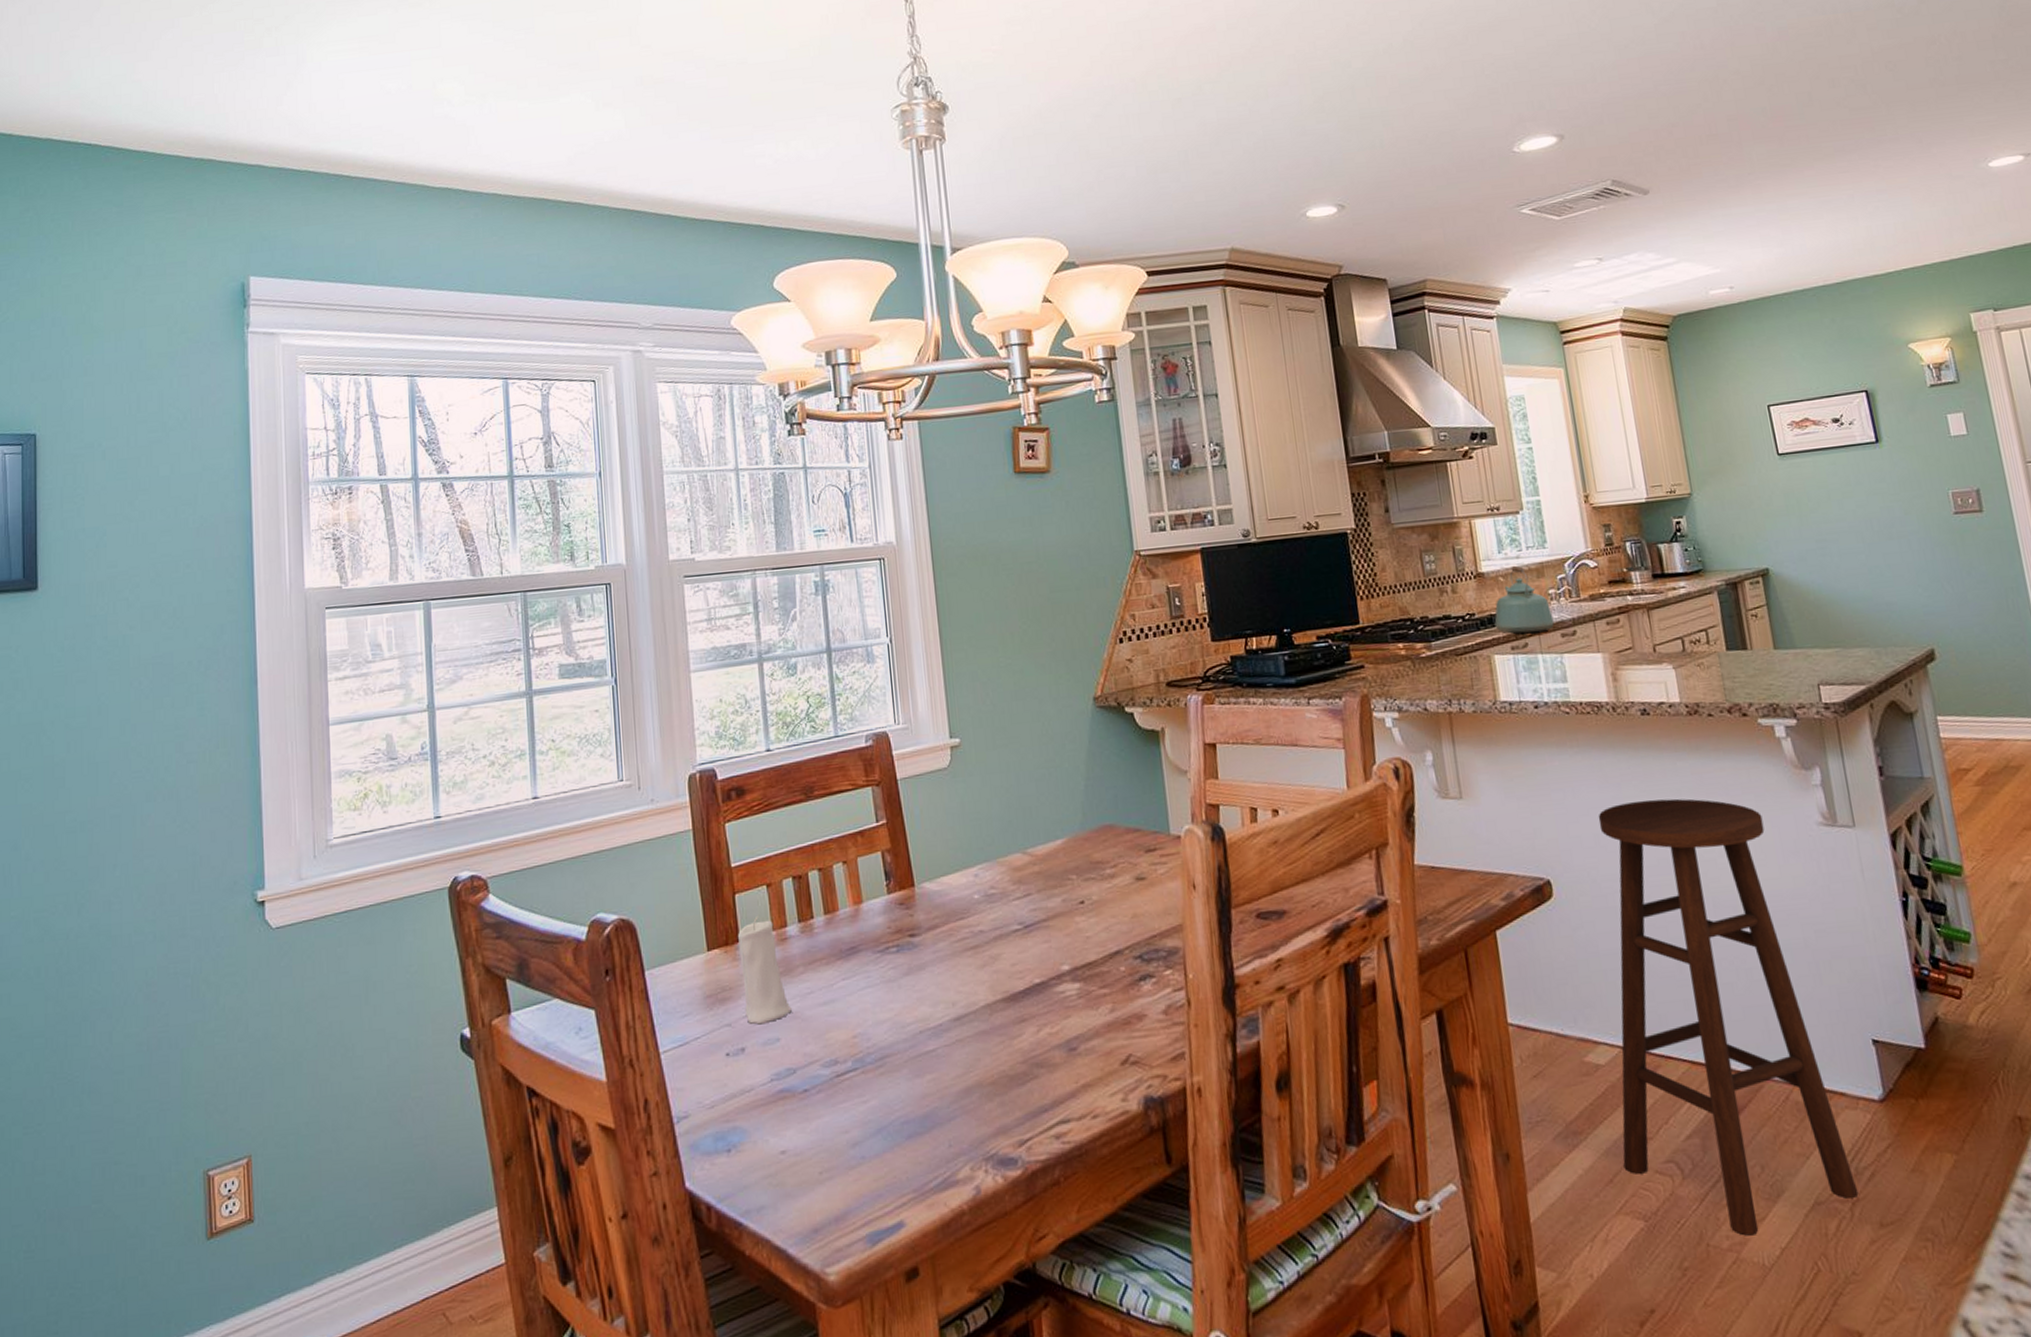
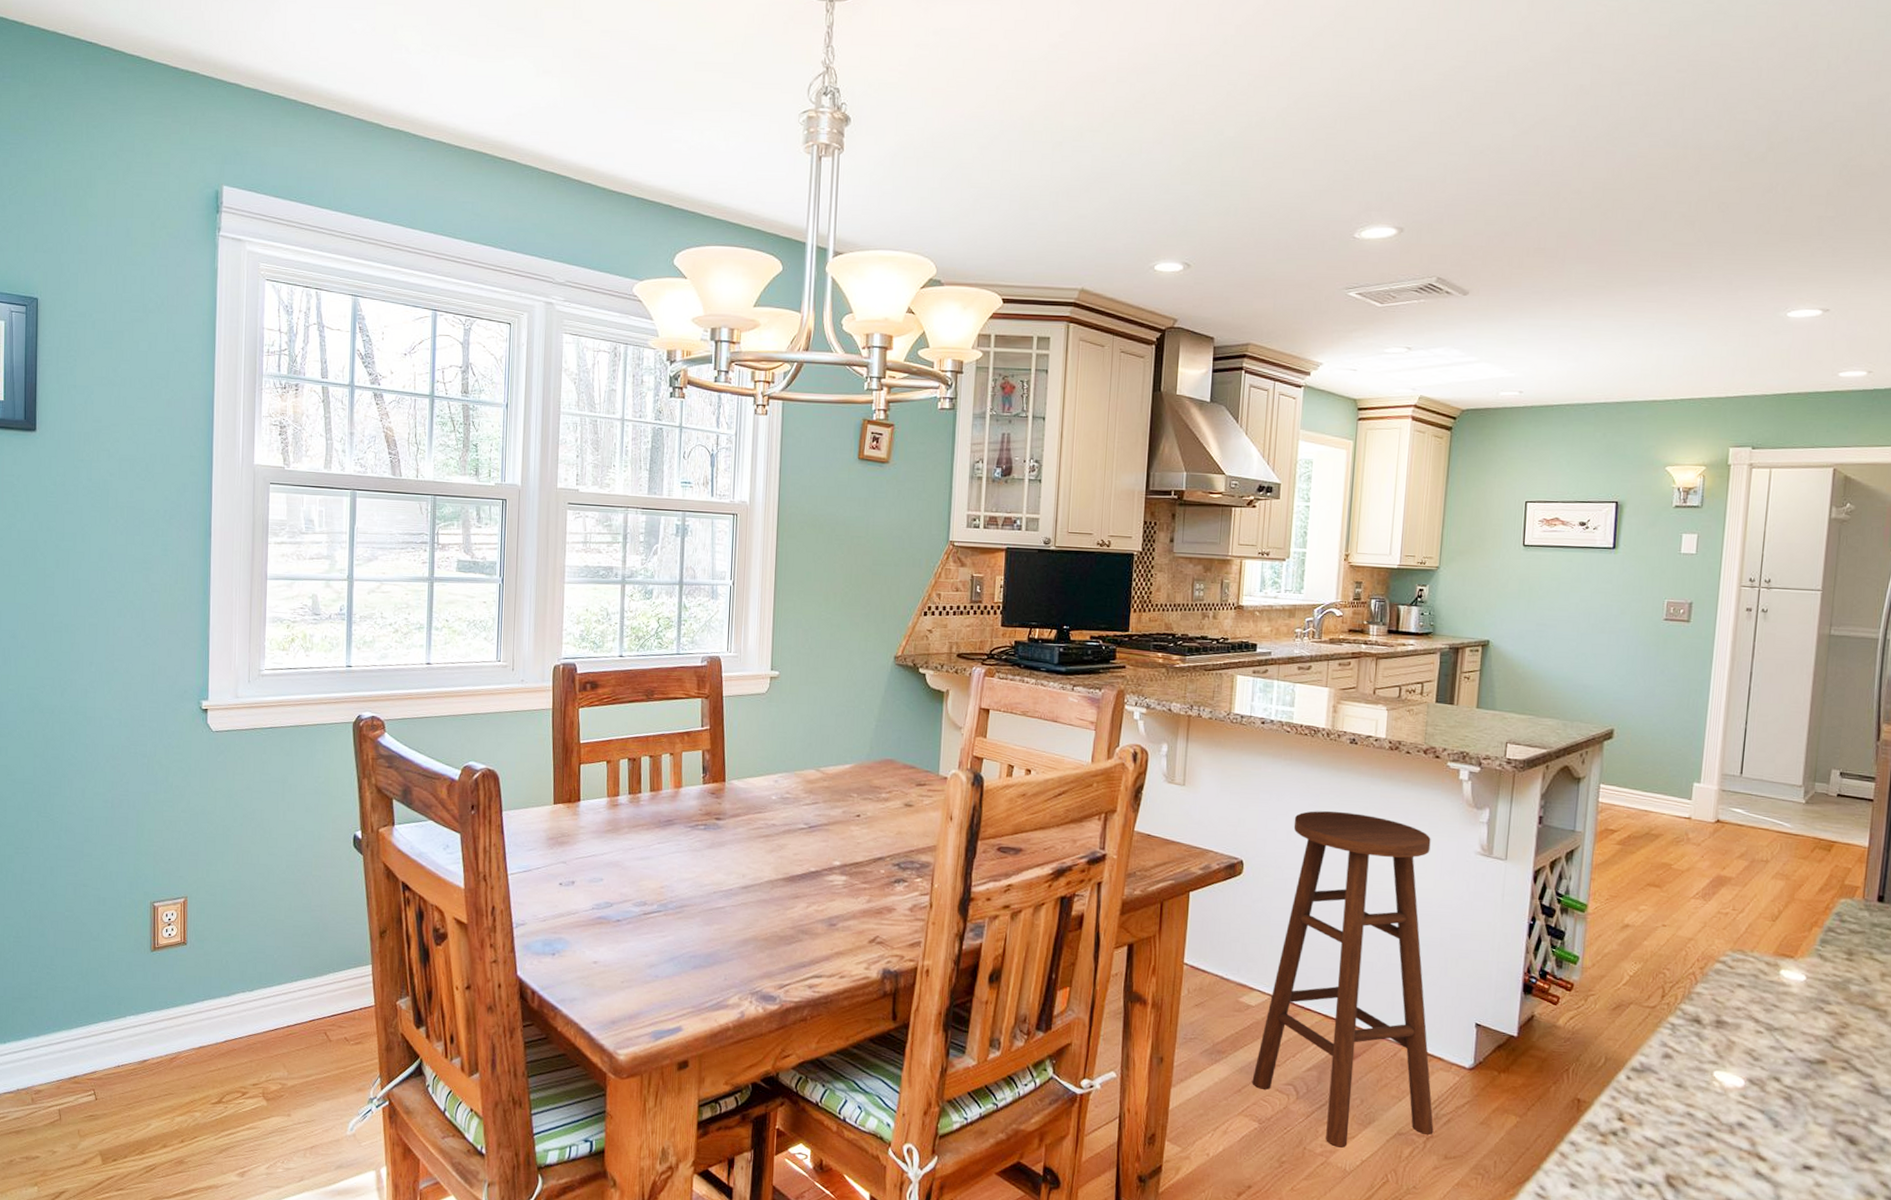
candle: present [737,915,792,1025] -> none [578,783,615,866]
kettle: present [1494,566,1555,635] -> none [1243,605,1295,663]

